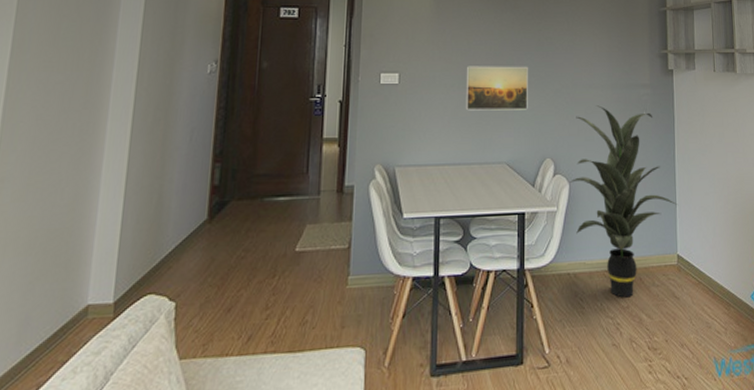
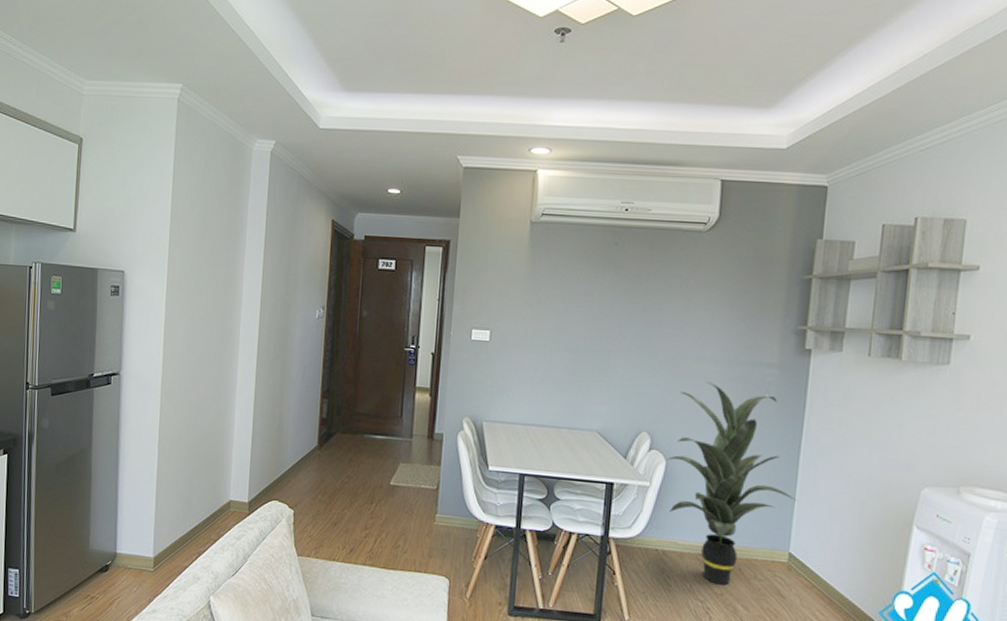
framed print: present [465,66,528,111] -> none [557,328,629,379]

